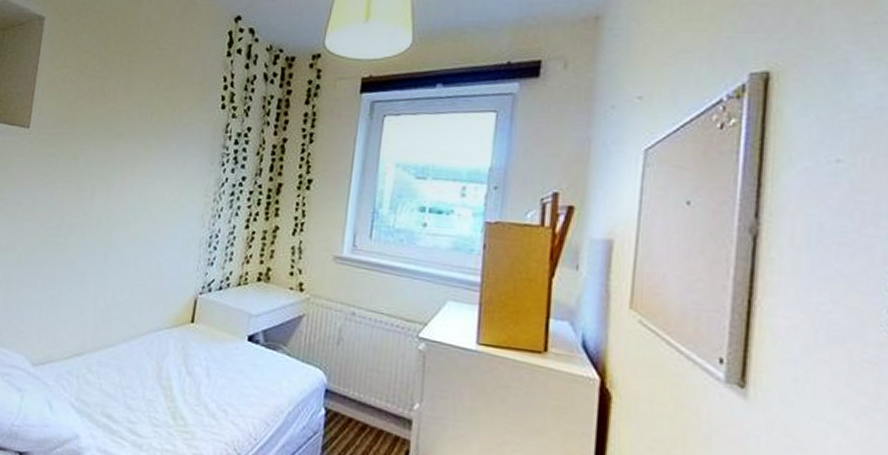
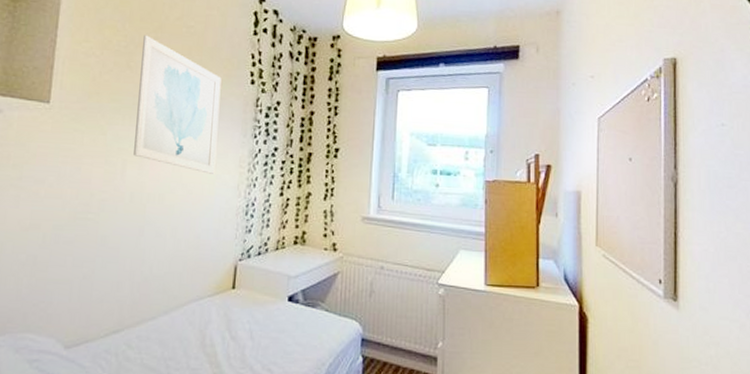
wall art: none [103,59,192,203] -> present [134,35,222,174]

